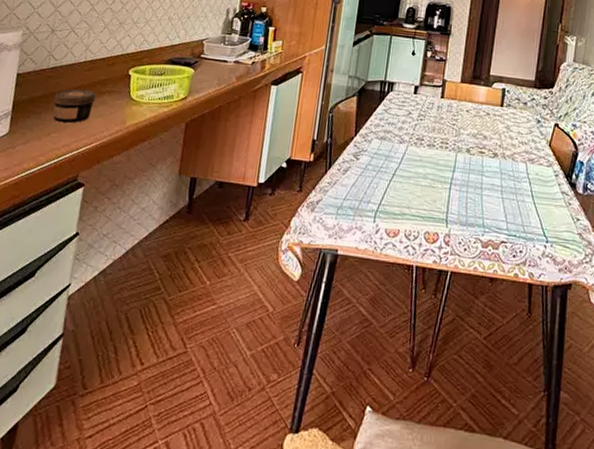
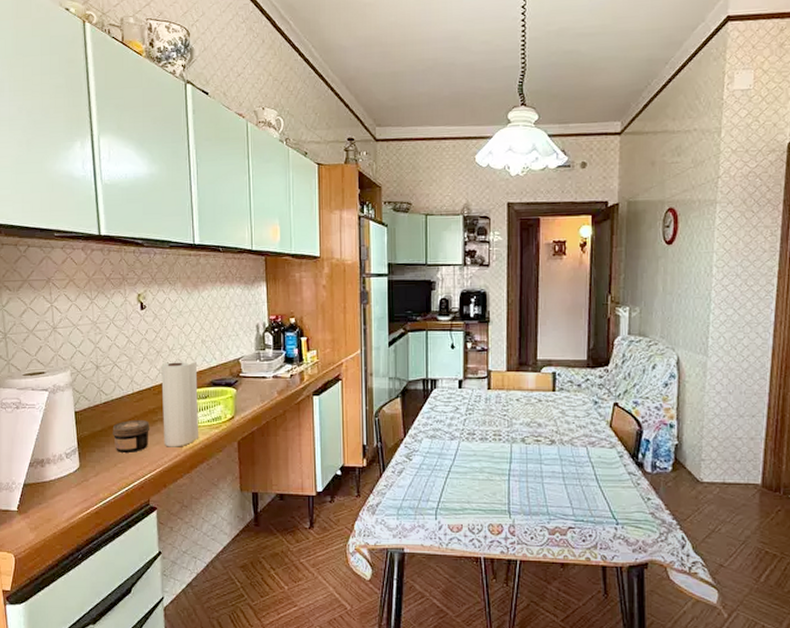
paper towel roll: none [107,35,159,122] -> present [161,362,199,447]

